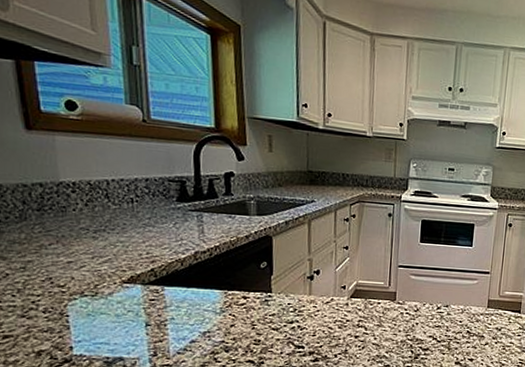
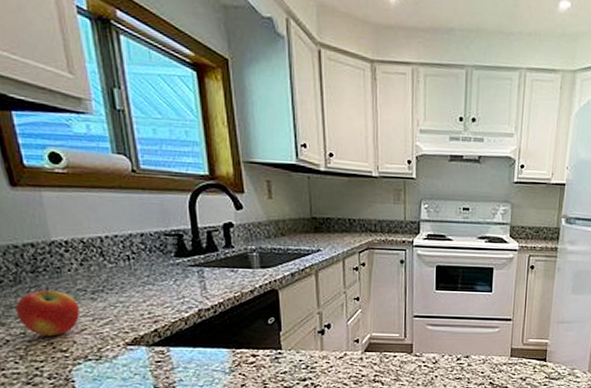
apple: none [18,223,80,272] -> present [15,286,79,337]

